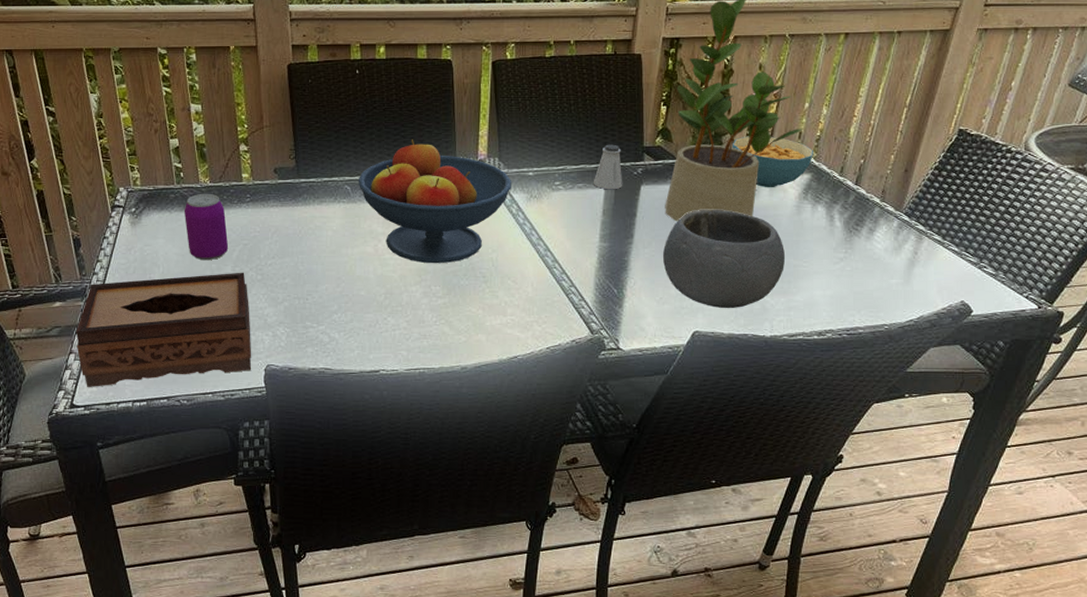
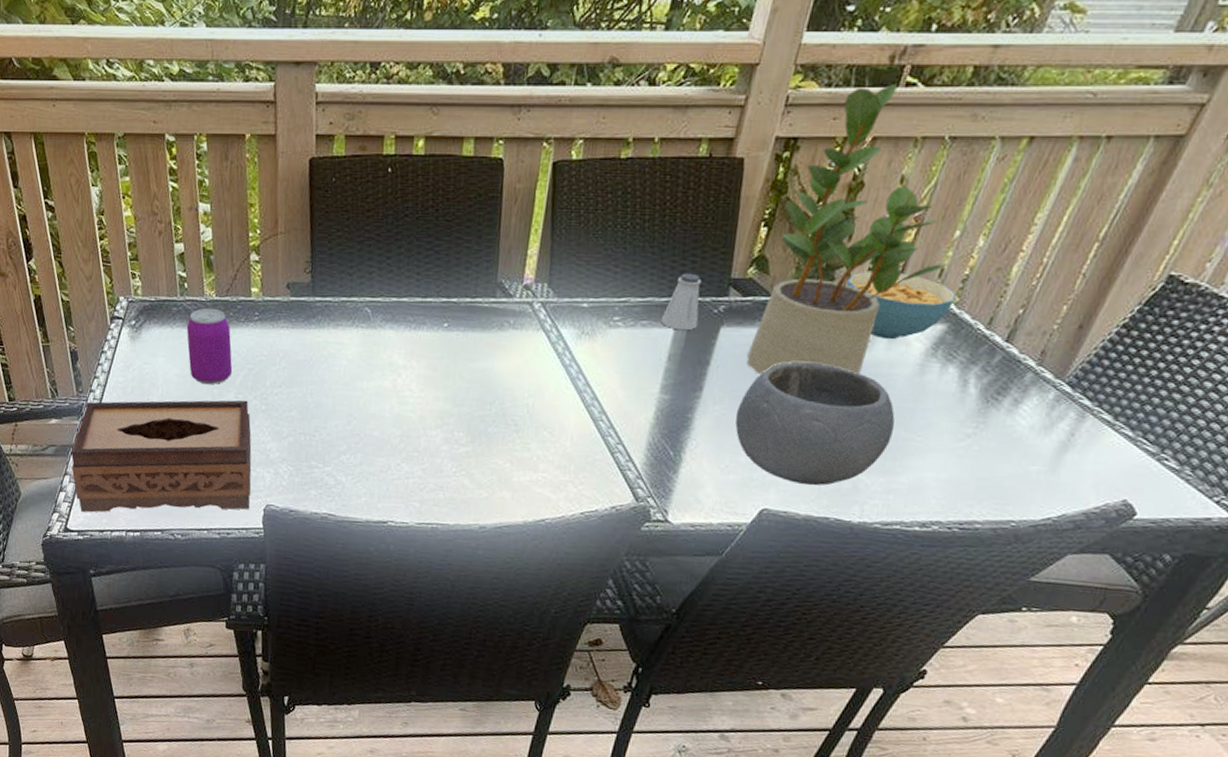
fruit bowl: present [358,139,511,264] -> none [380,255,561,406]

